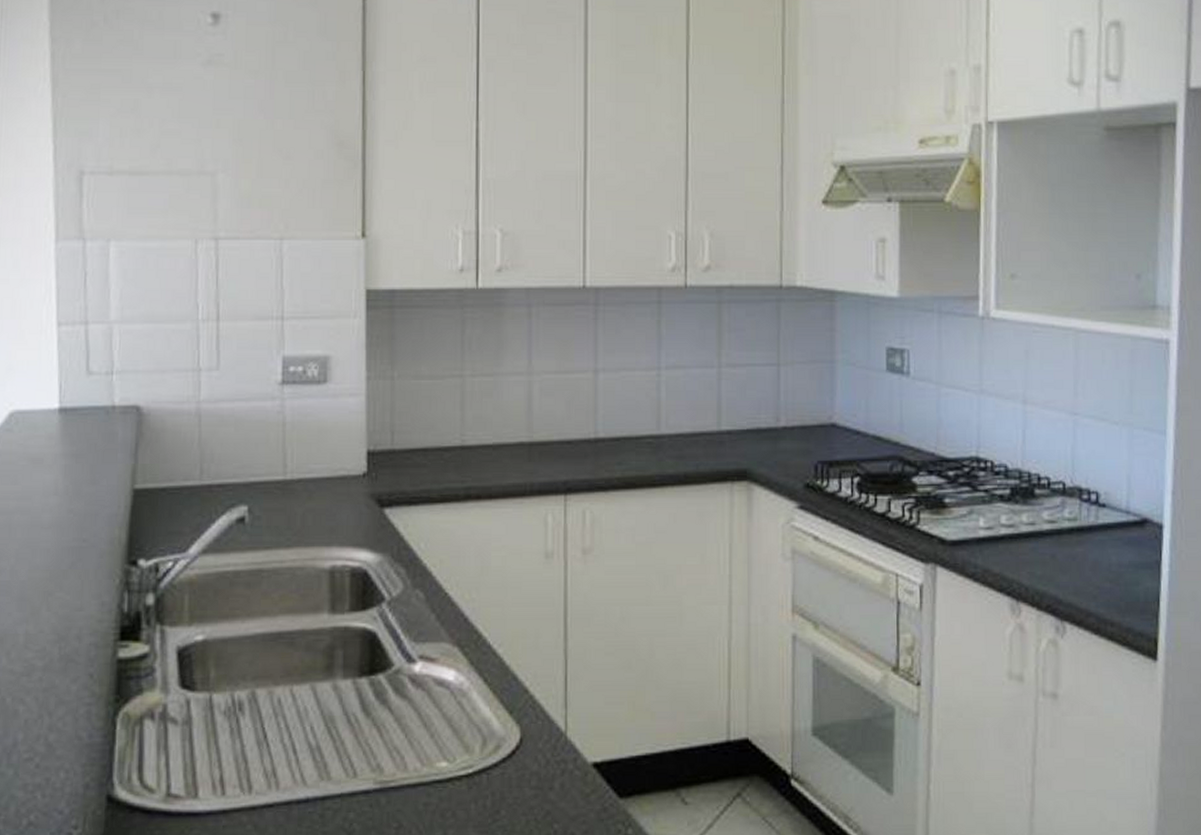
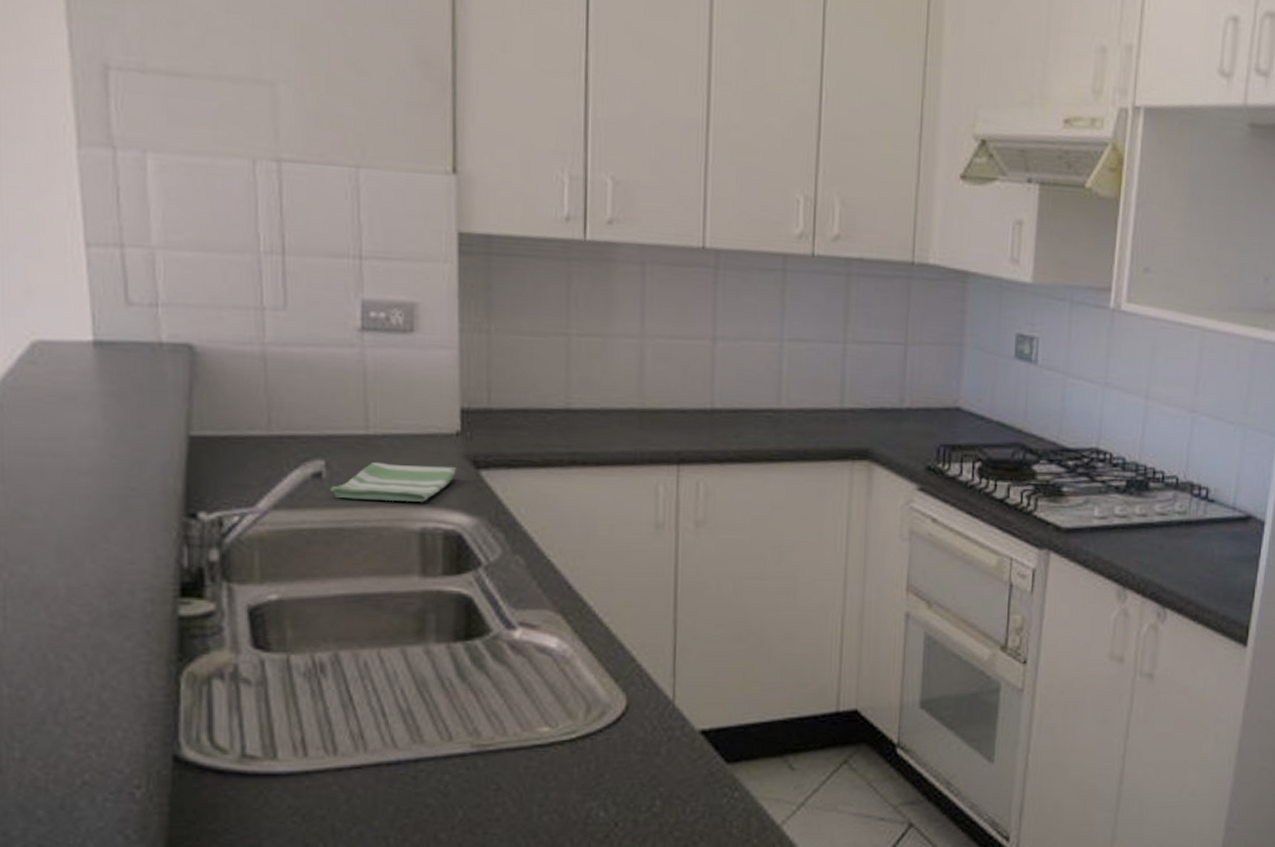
dish towel: none [252,505,364,541] -> present [330,461,457,502]

